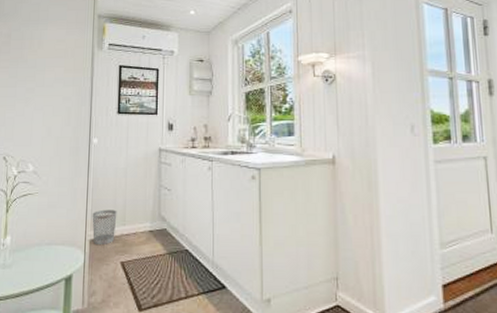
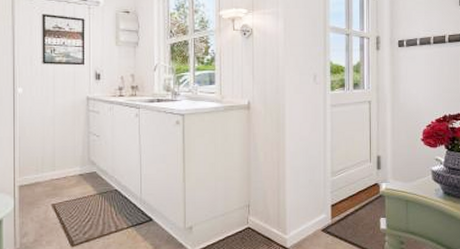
wastebasket: present [92,209,117,246] -> none [20,156,46,191]

